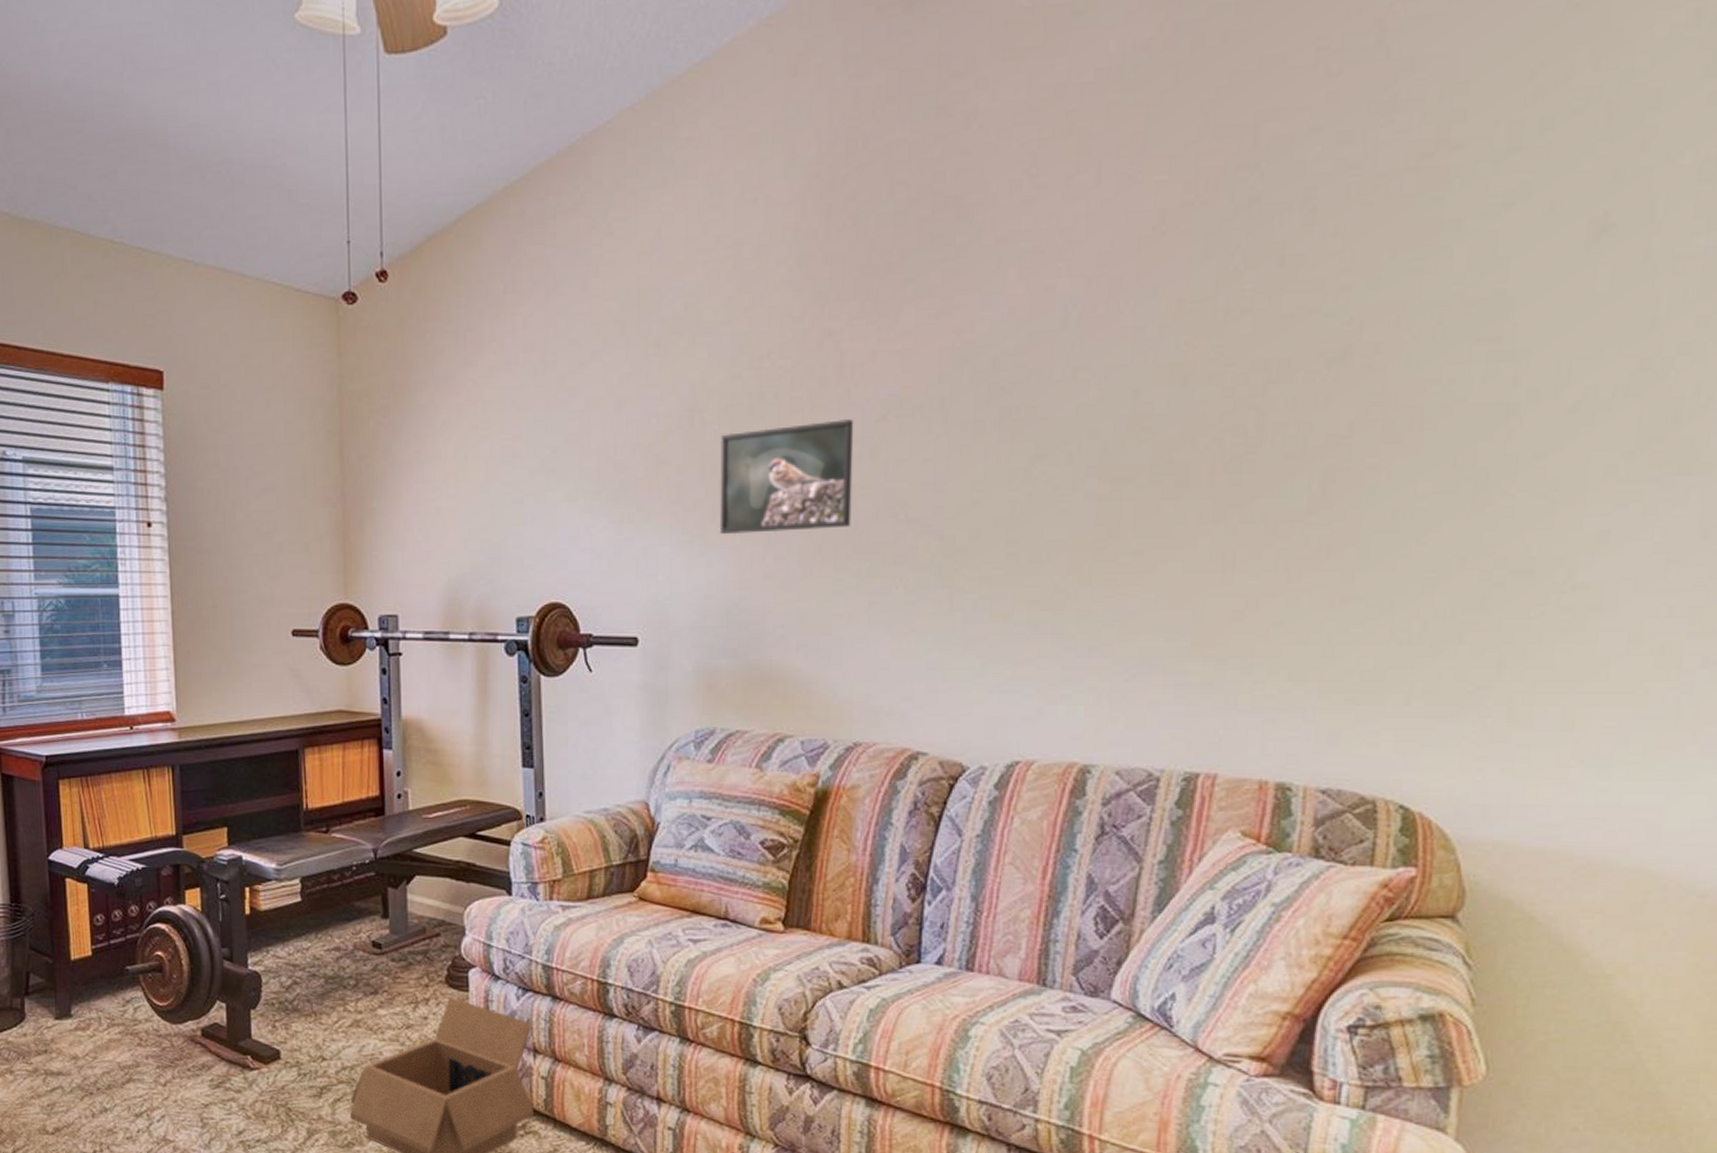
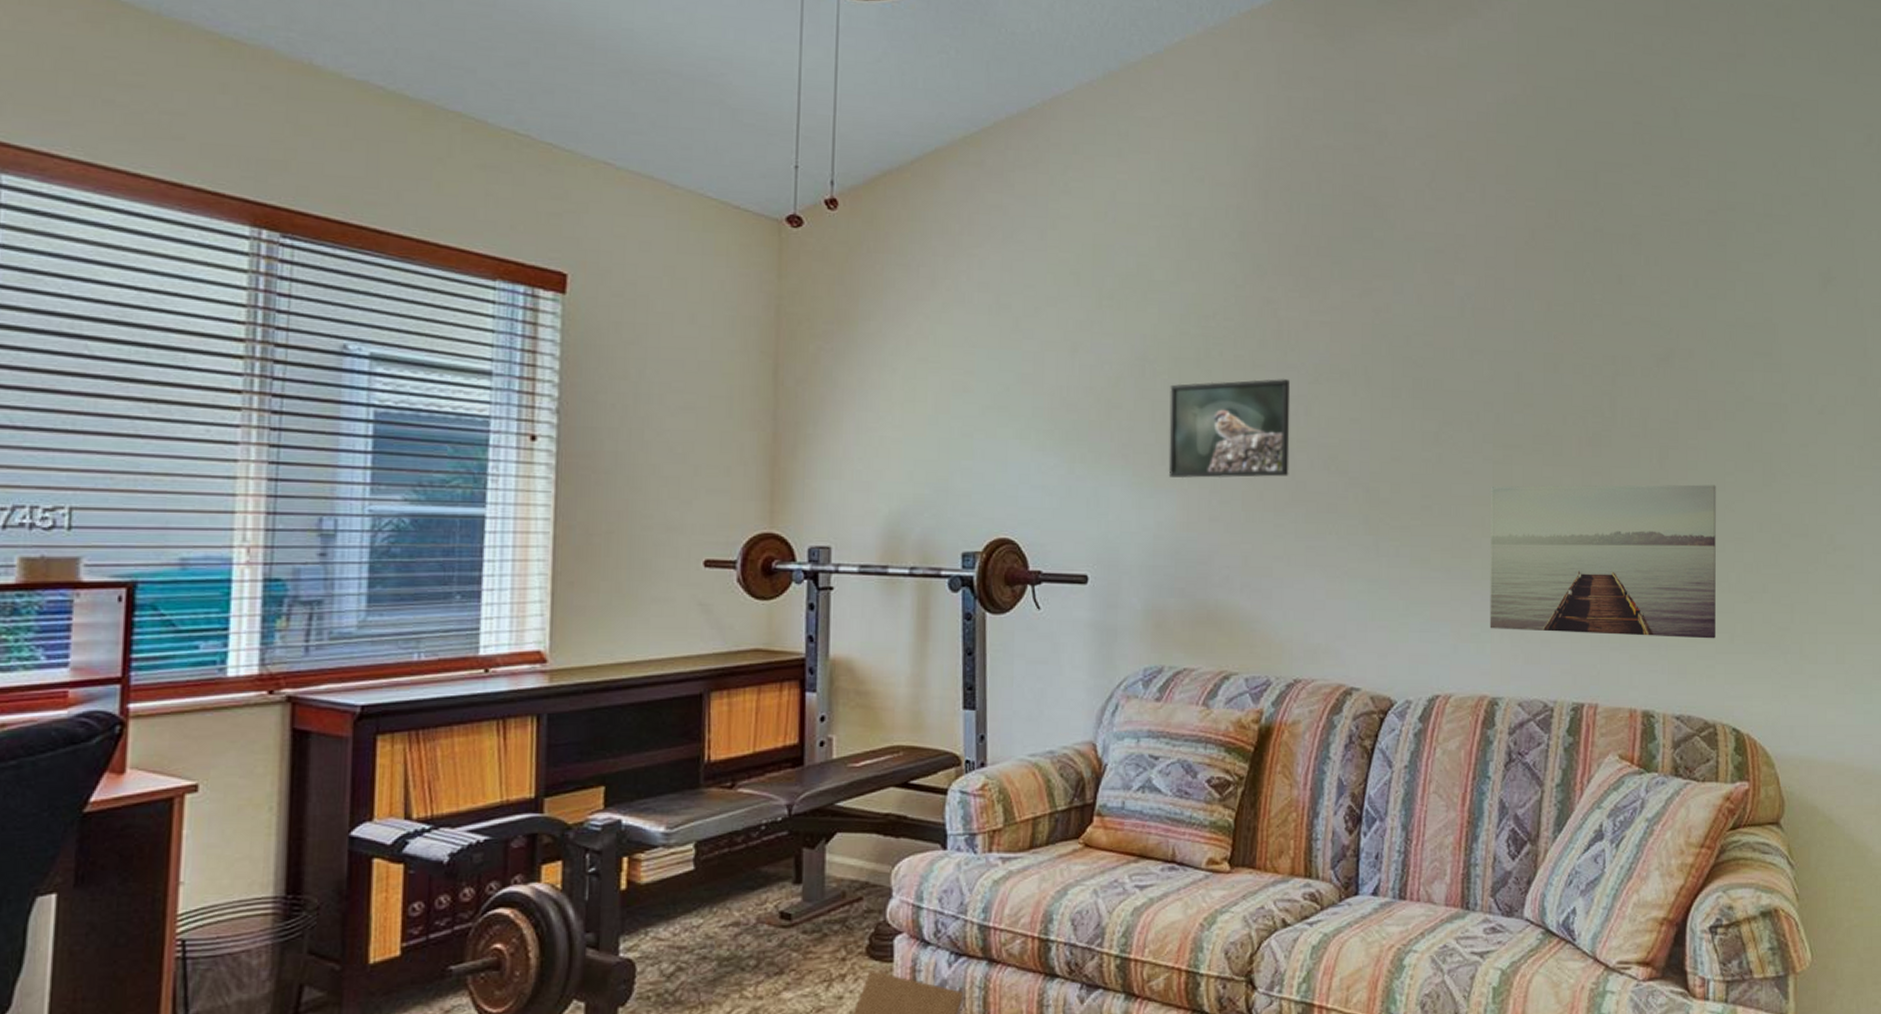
wall art: none [1084,513,1401,700] -> present [1489,484,1716,639]

